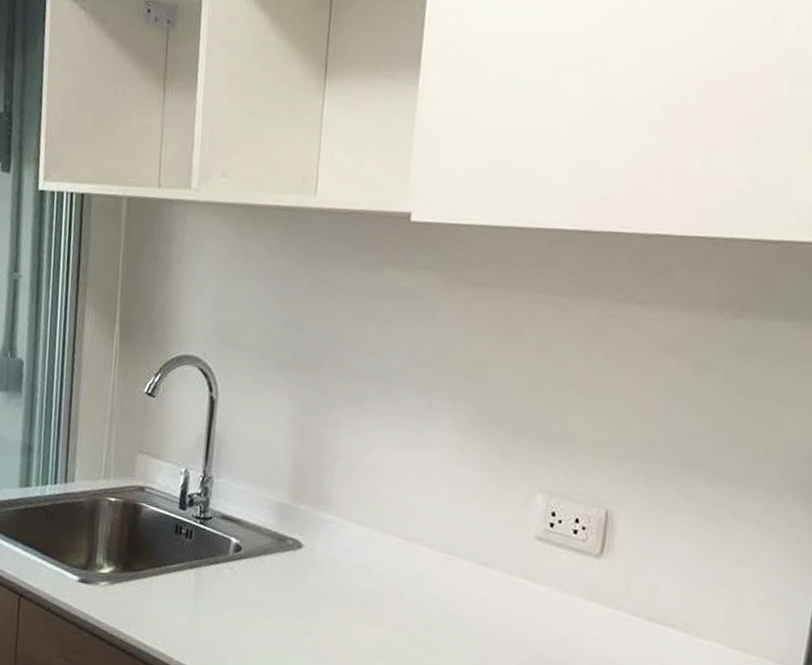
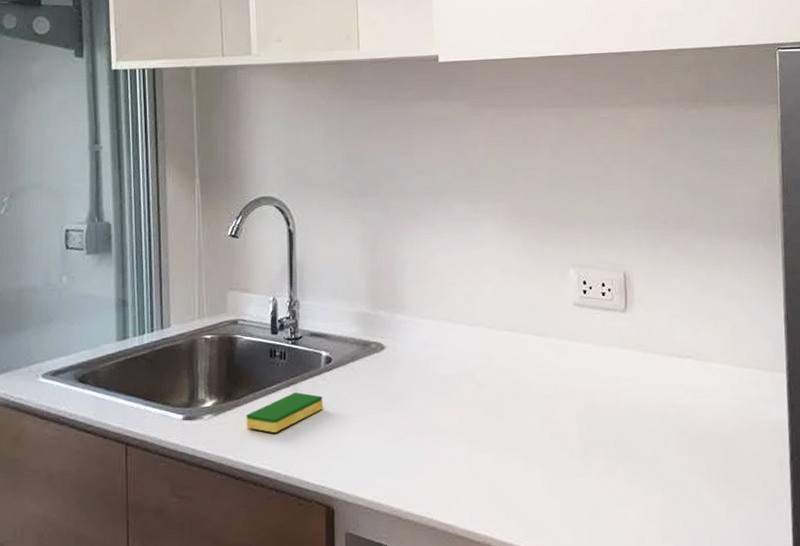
dish sponge: none [142,576,227,615] -> present [246,392,323,433]

